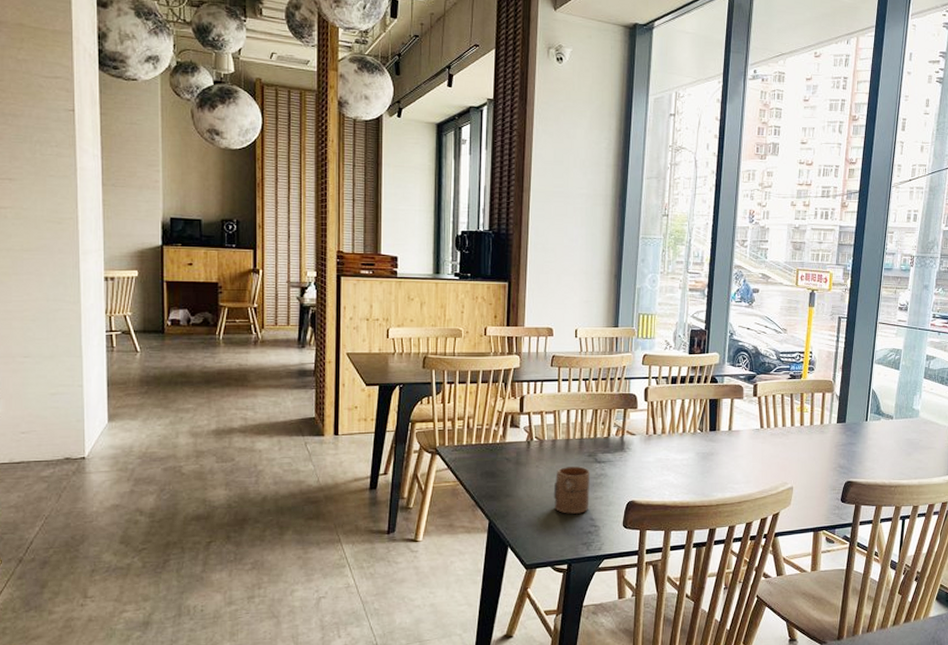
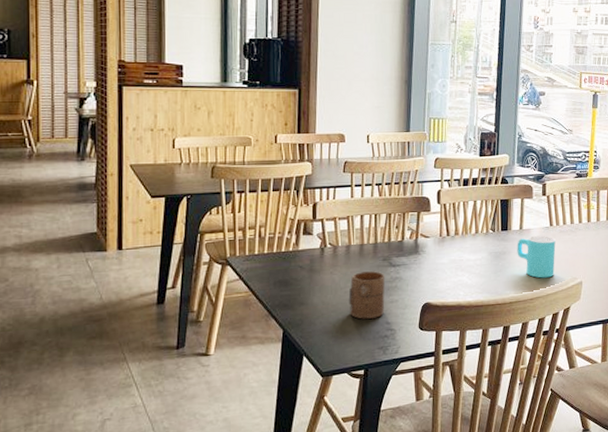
cup: none [725,437,766,482] -> present [517,235,556,278]

